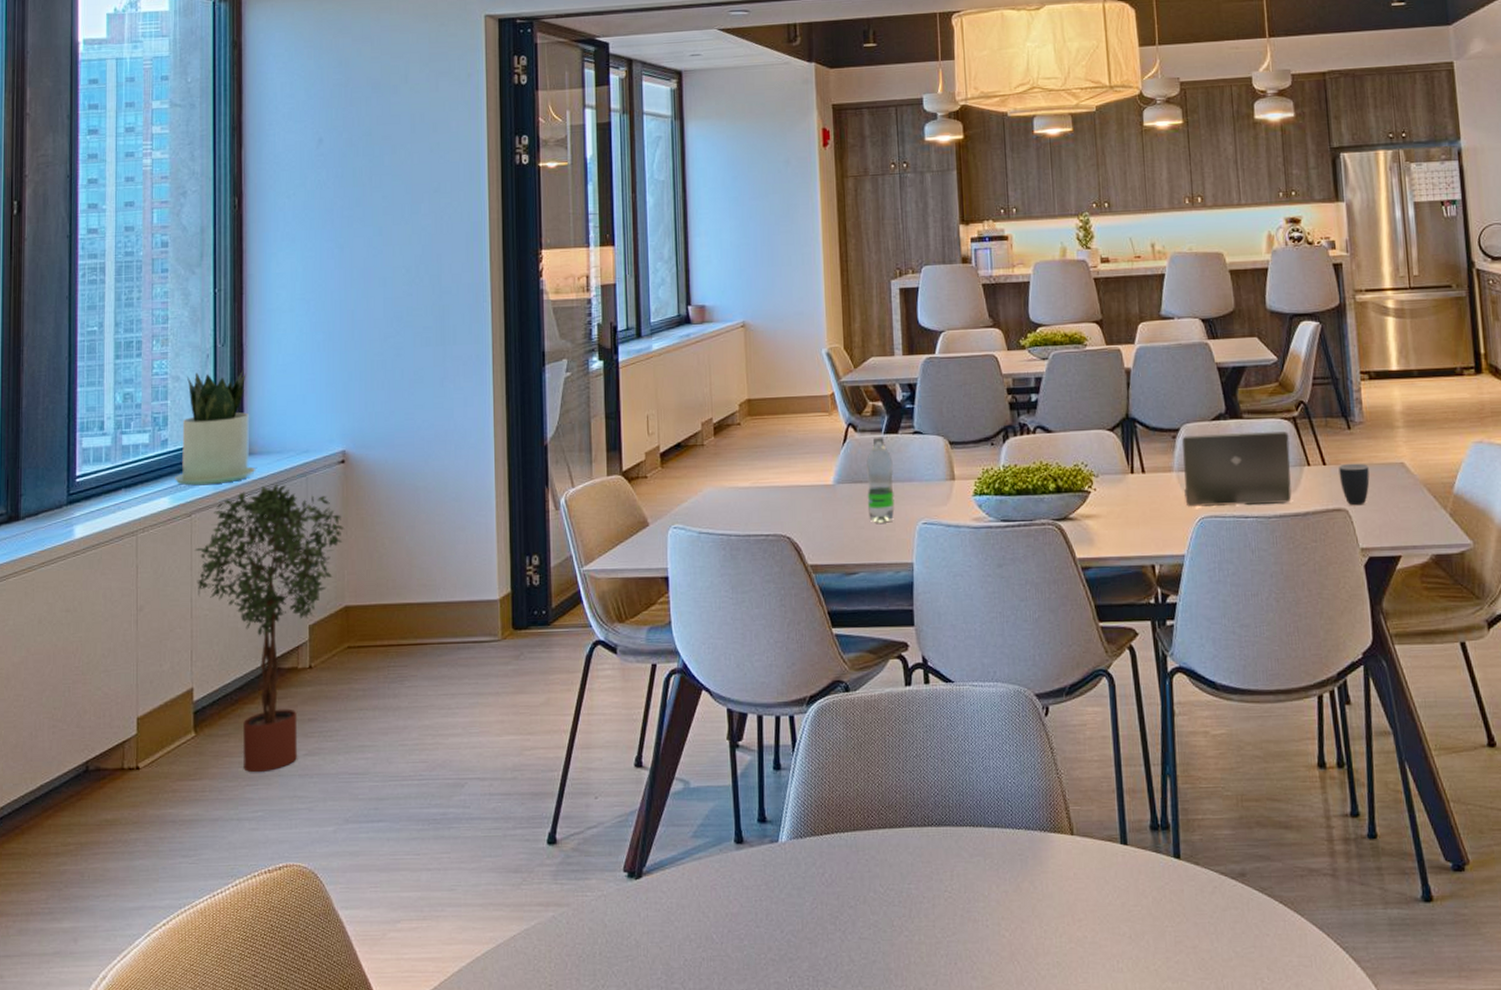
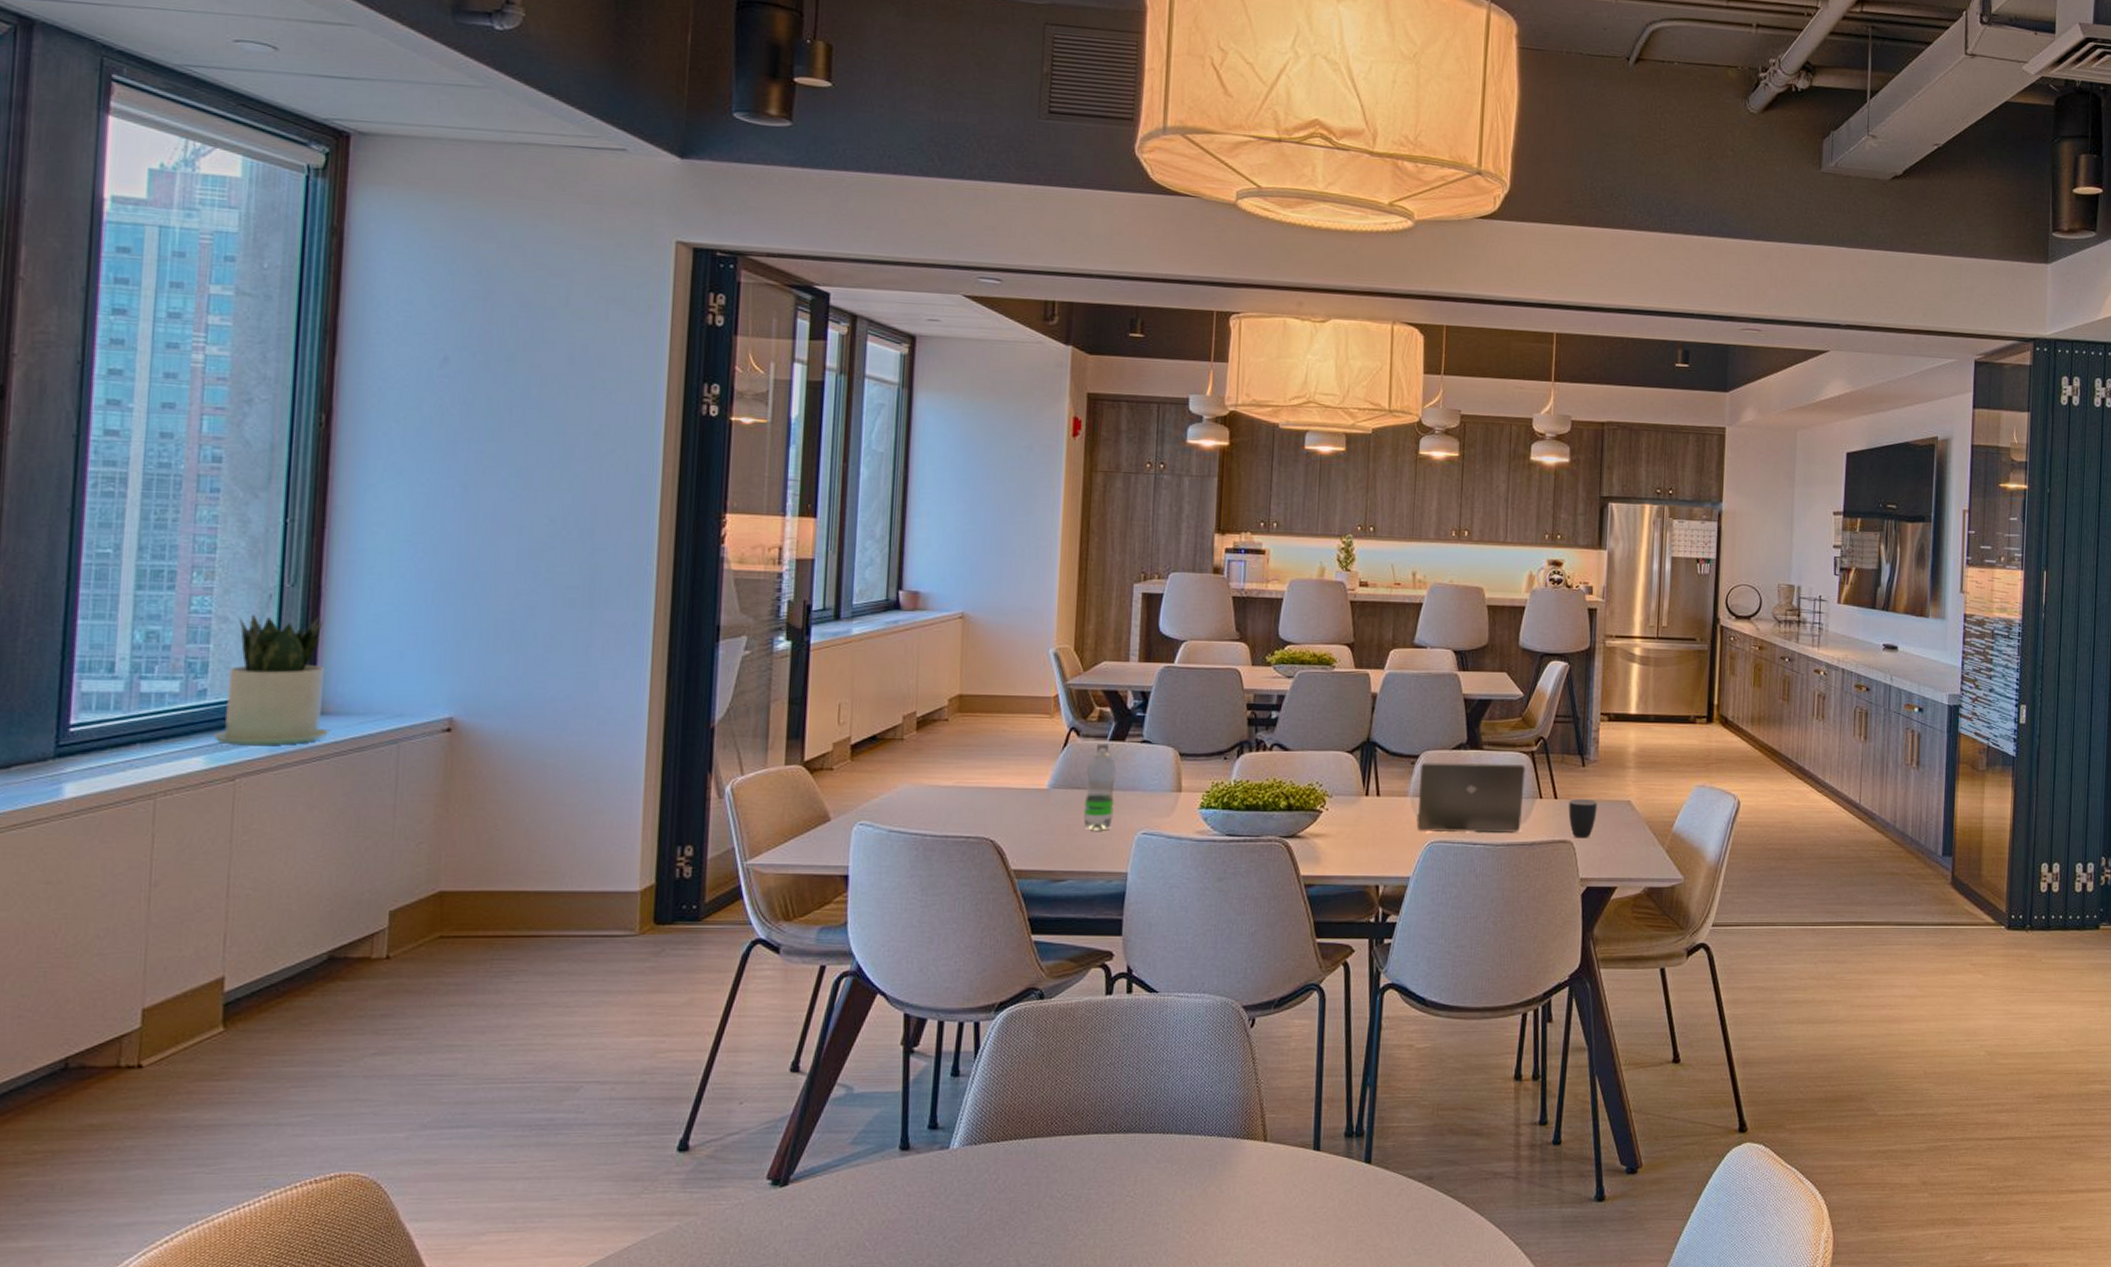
potted tree: present [194,484,345,772] -> none [236,750,446,1072]

